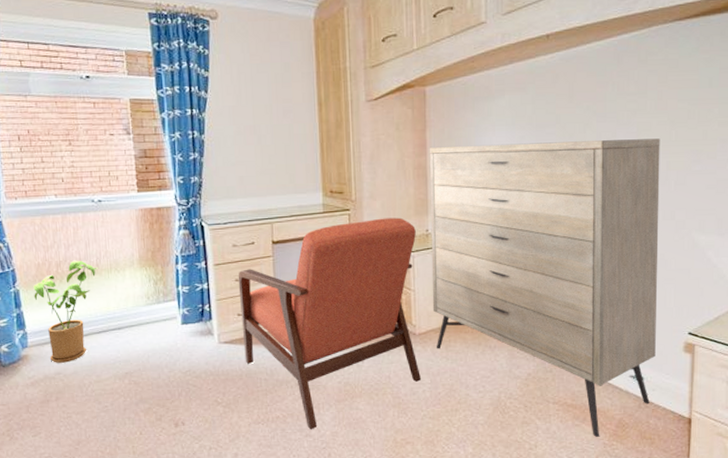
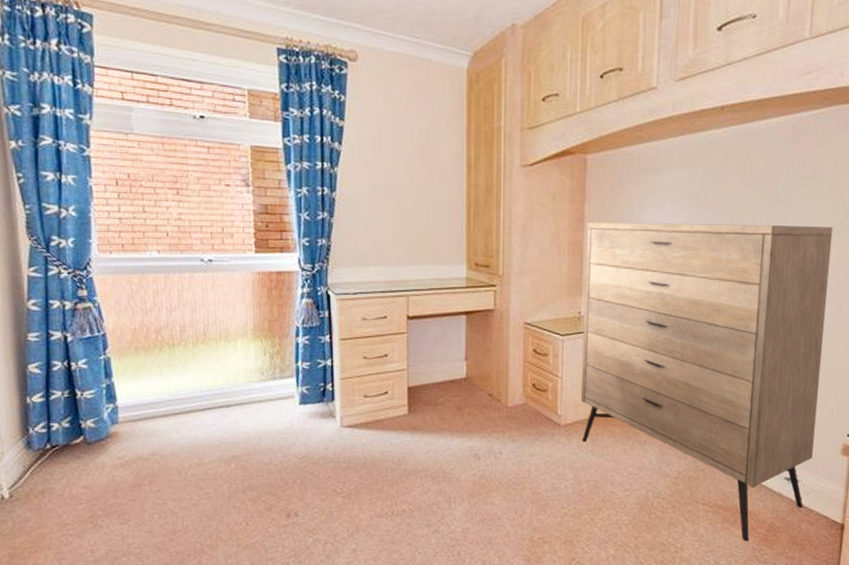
house plant: present [33,260,98,363] -> none [127,326,205,443]
chair: present [238,217,422,430] -> none [366,297,567,526]

